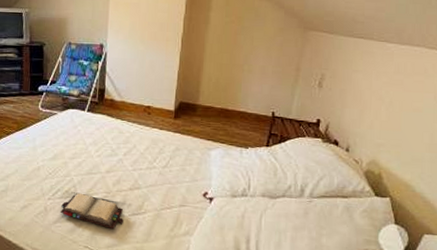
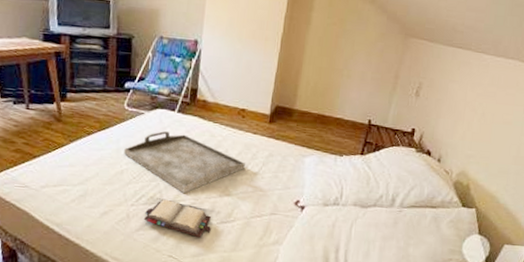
serving tray: none [40,129,154,188] -> present [124,131,246,194]

